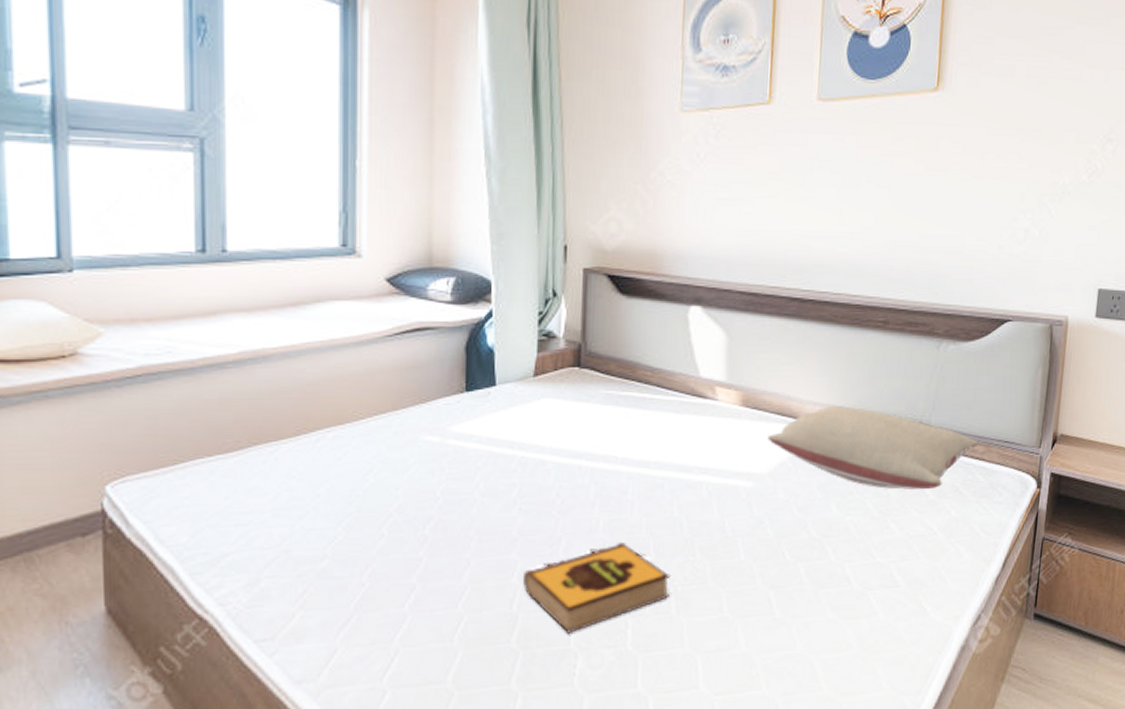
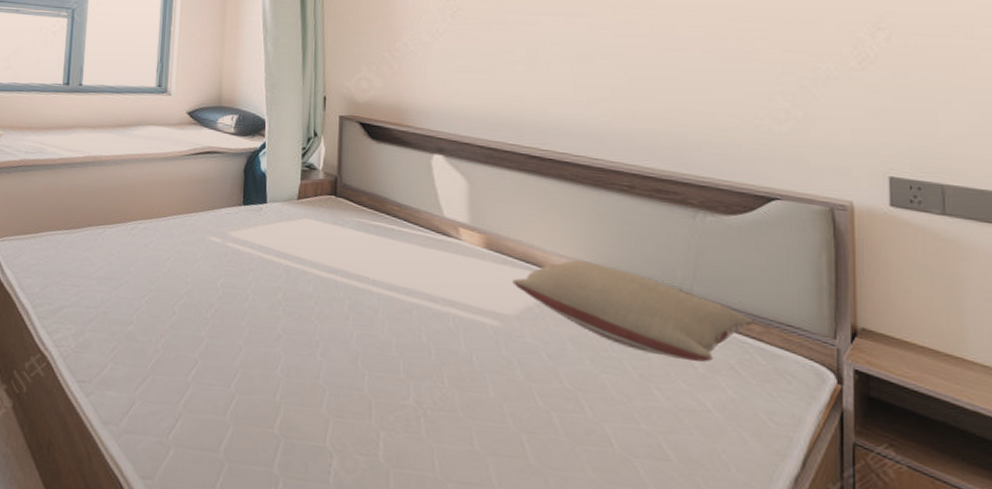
hardback book: present [522,542,671,634] -> none [284,356,420,433]

